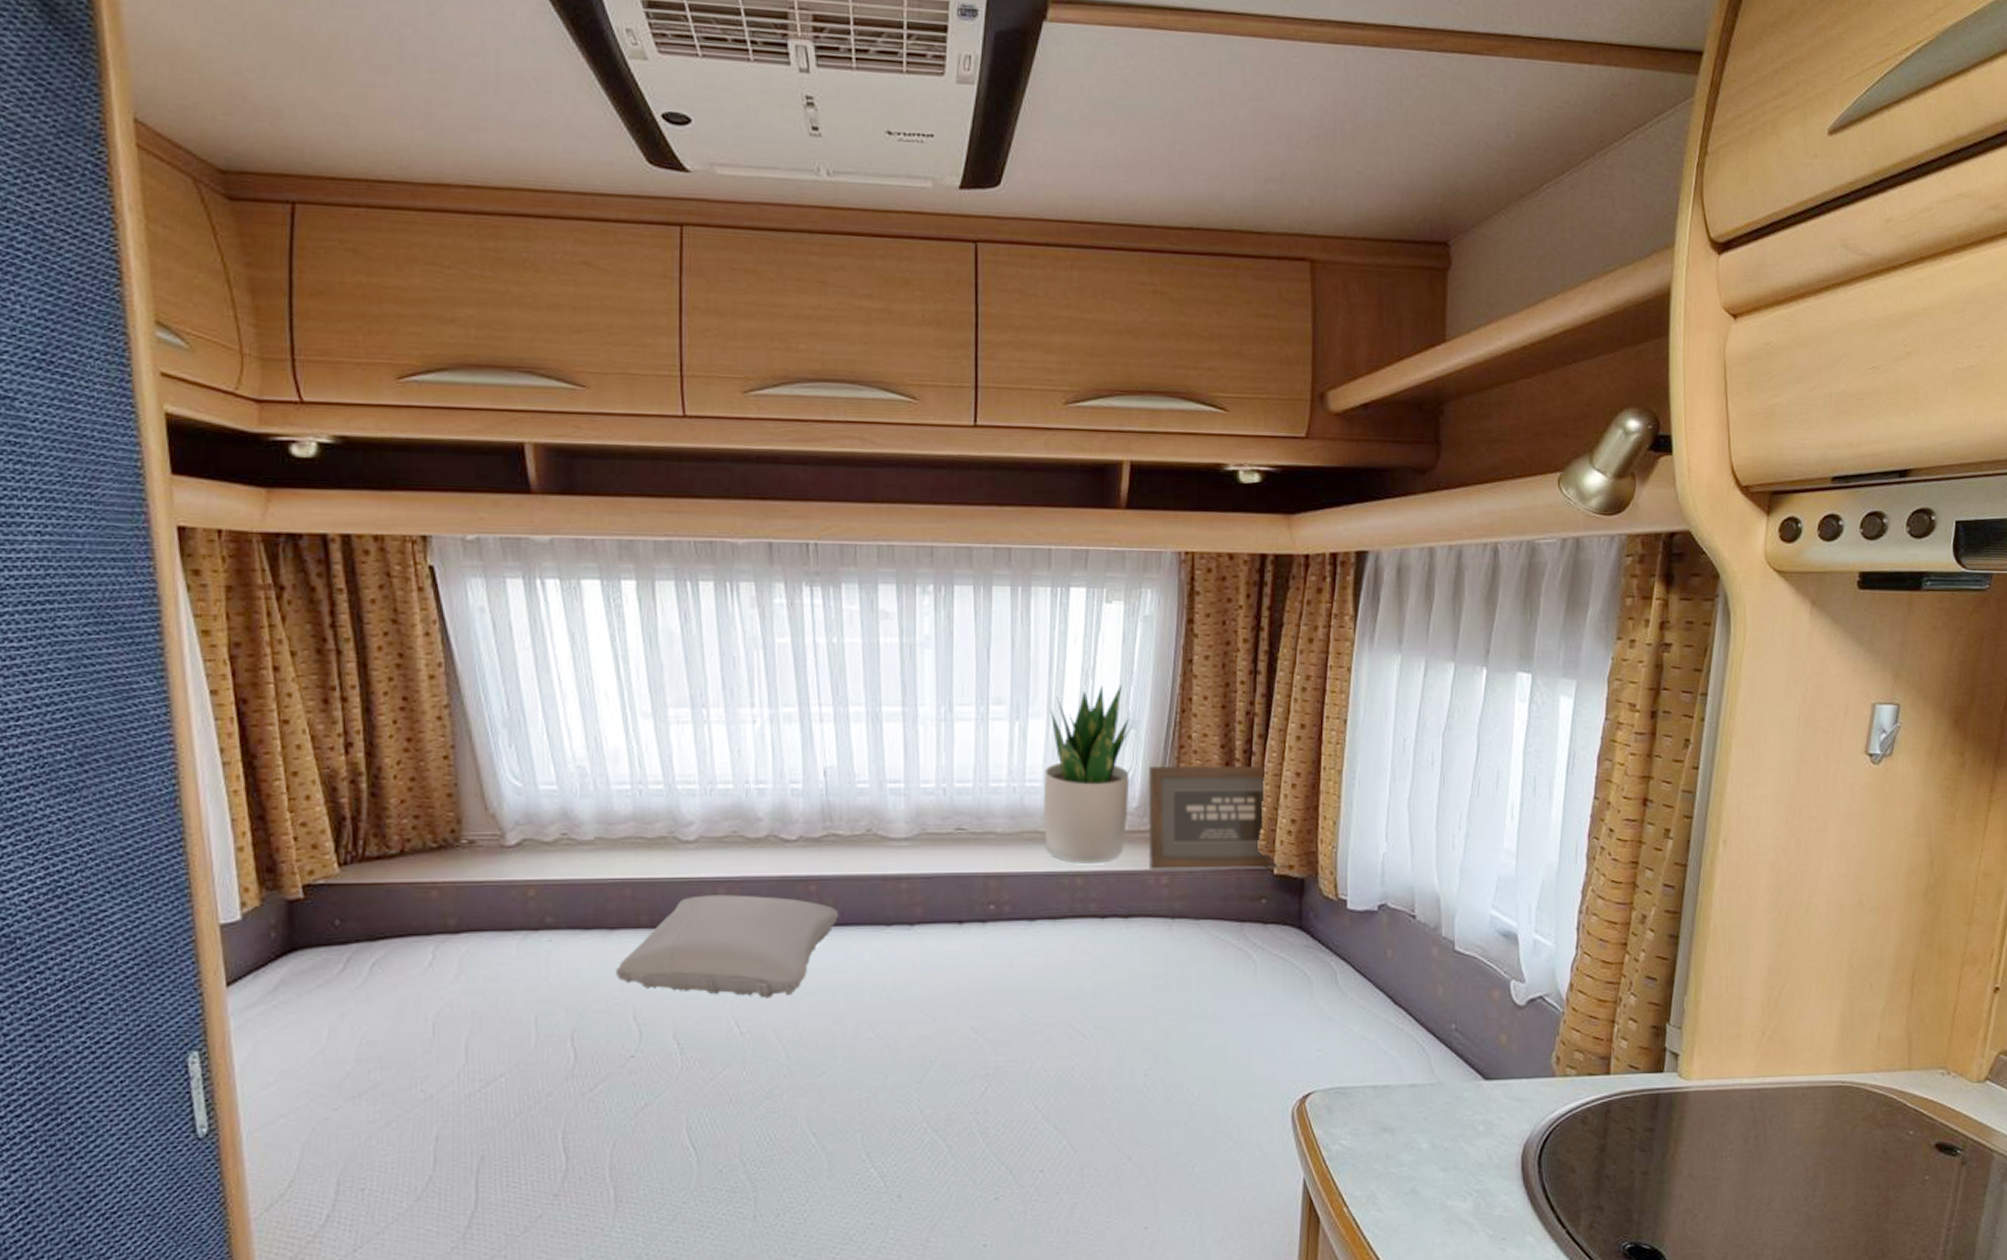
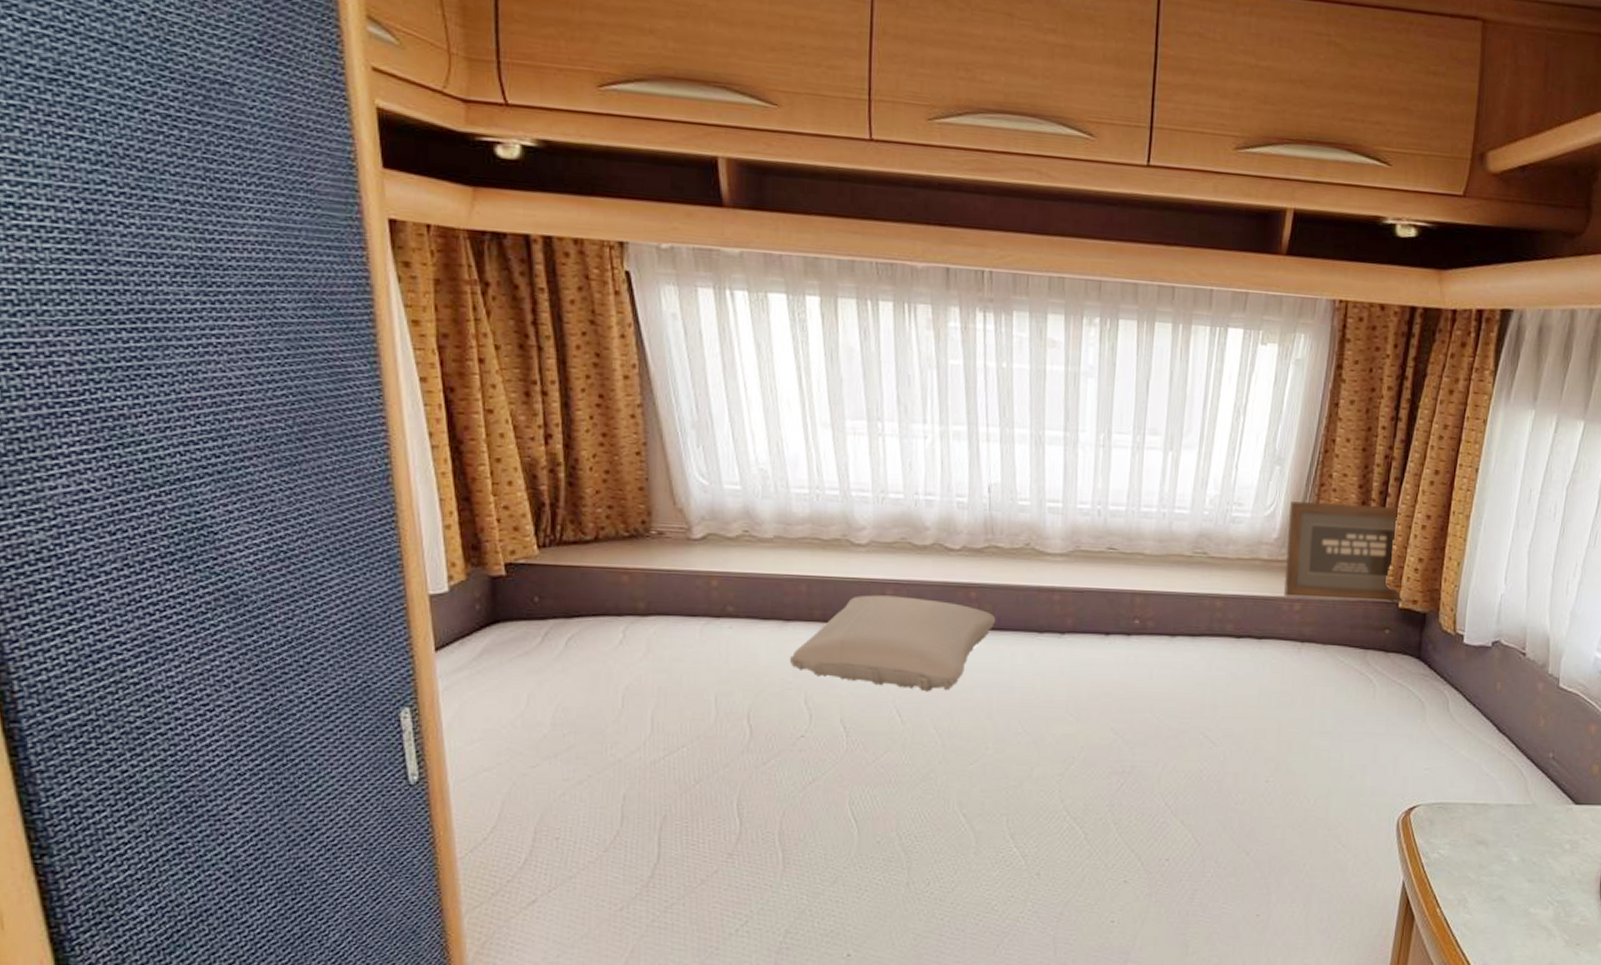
planter: present [1044,684,1134,864] -> none [1189,423,1279,588]

